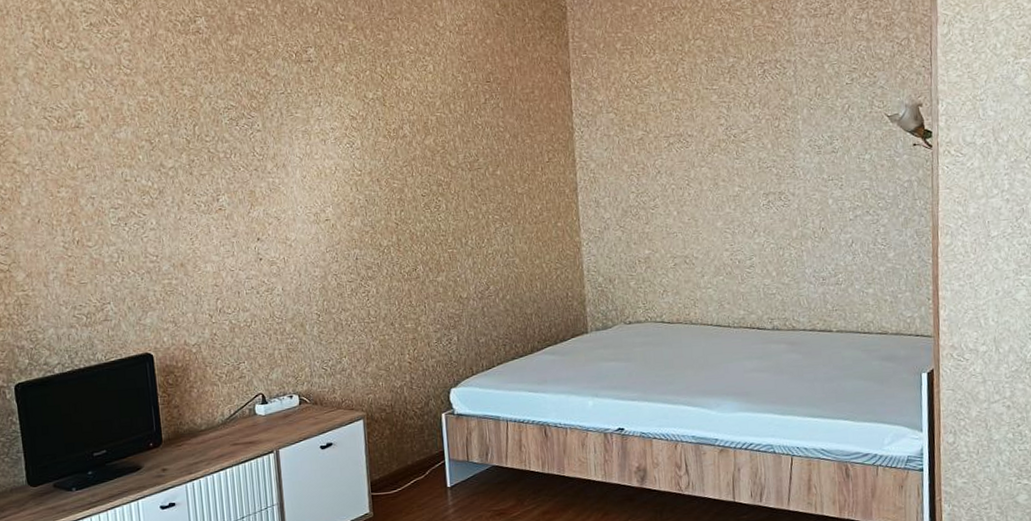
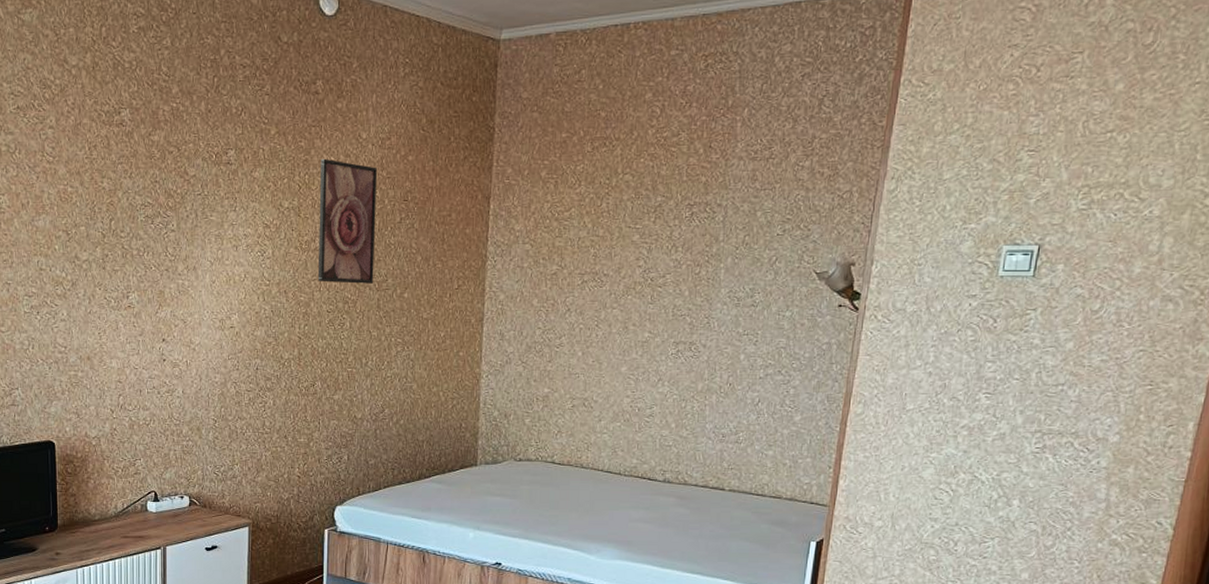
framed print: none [400,48,465,168] -> present [317,158,378,284]

